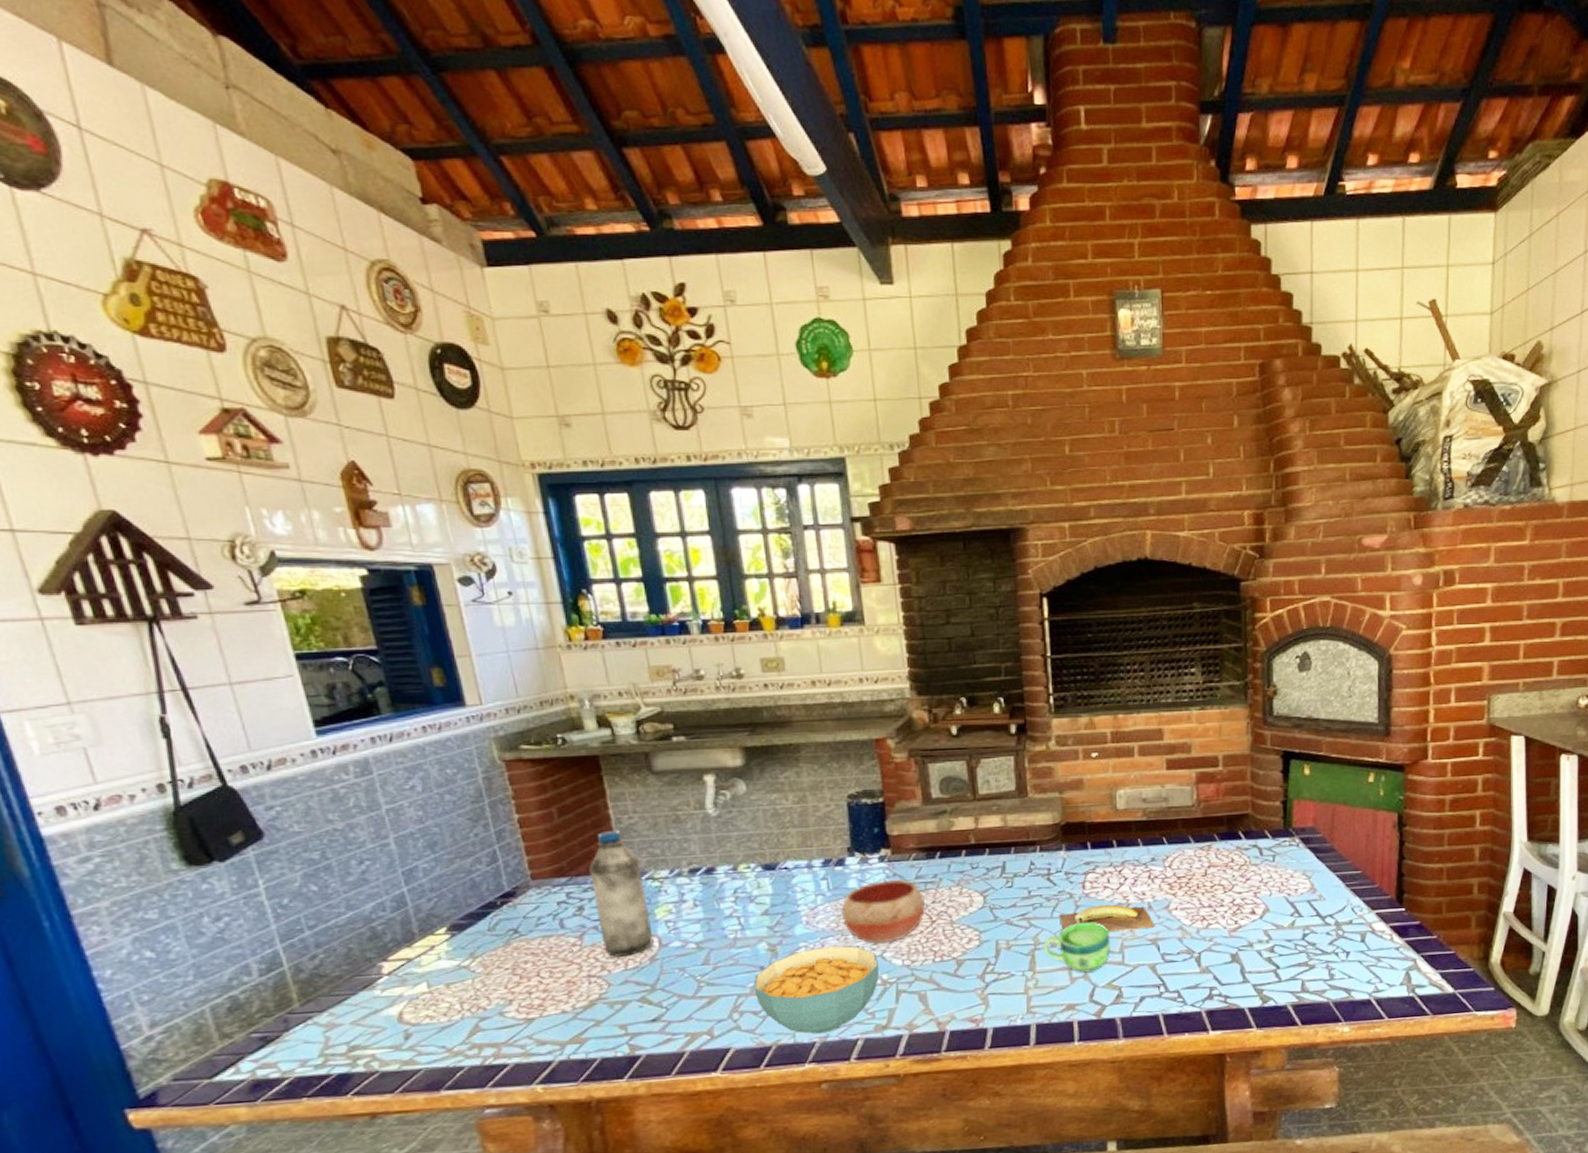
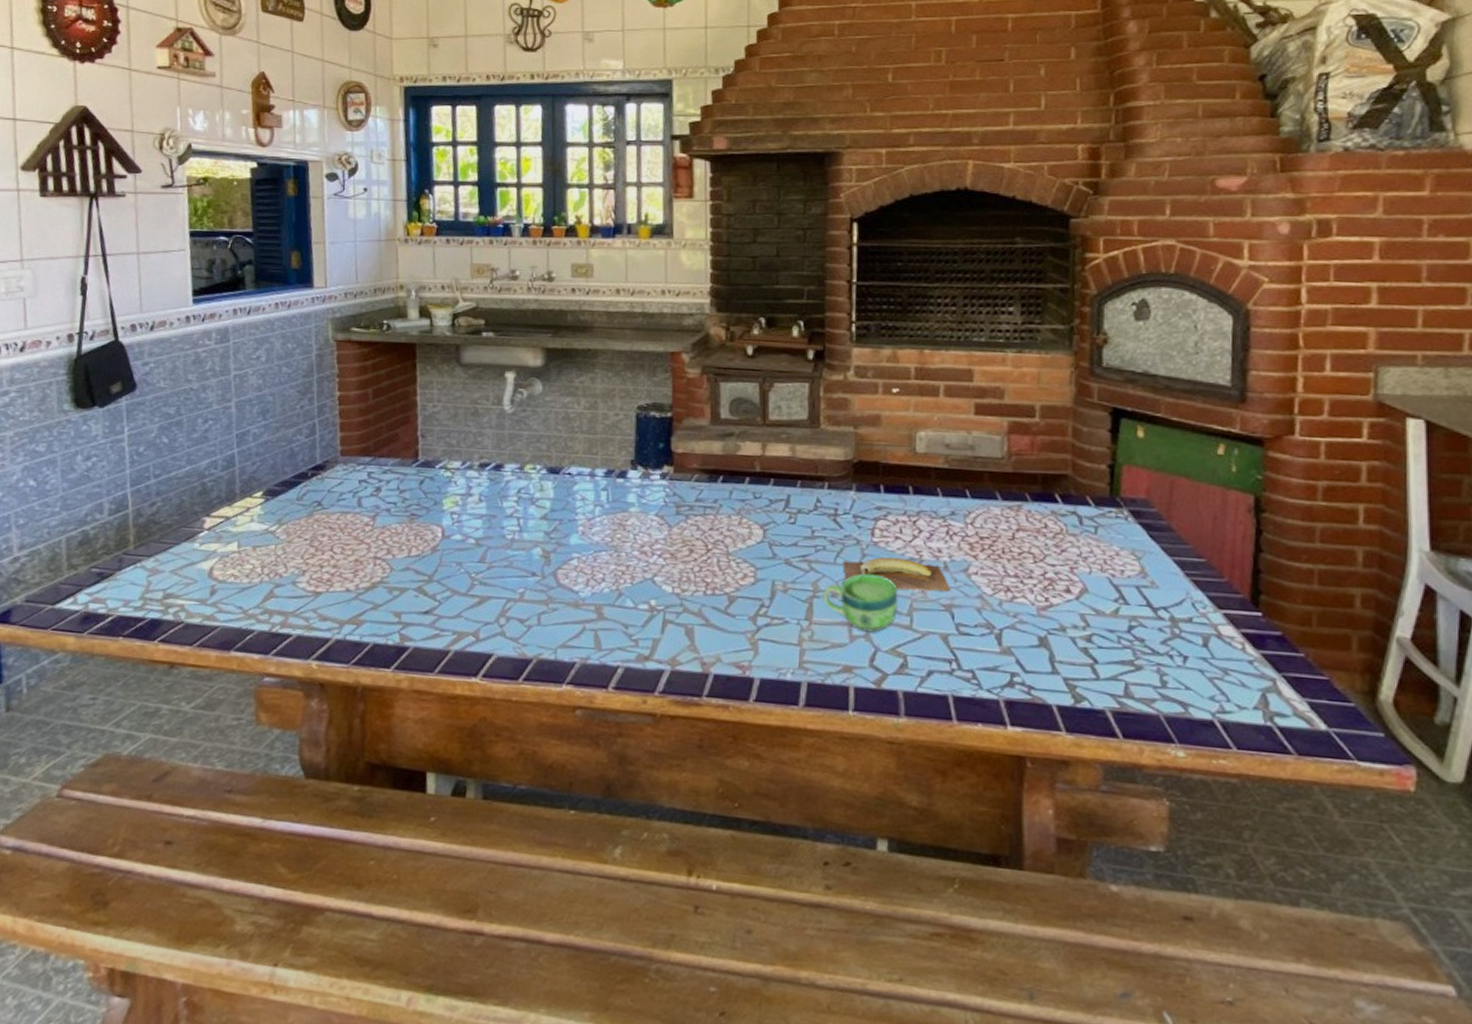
water bottle: present [589,829,654,957] -> none [391,416,438,543]
cereal bowl: present [754,945,879,1034] -> none [523,560,648,655]
bowl: present [842,879,925,944] -> none [618,499,702,567]

